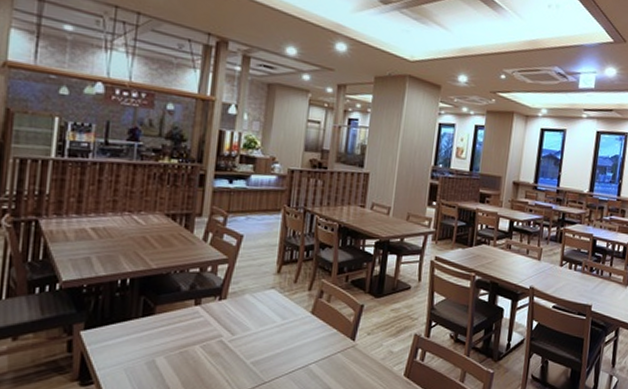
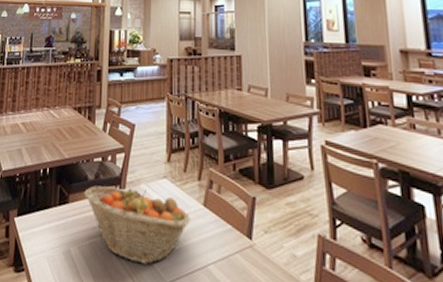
fruit basket: none [175,296,297,368] -> present [84,186,192,265]

